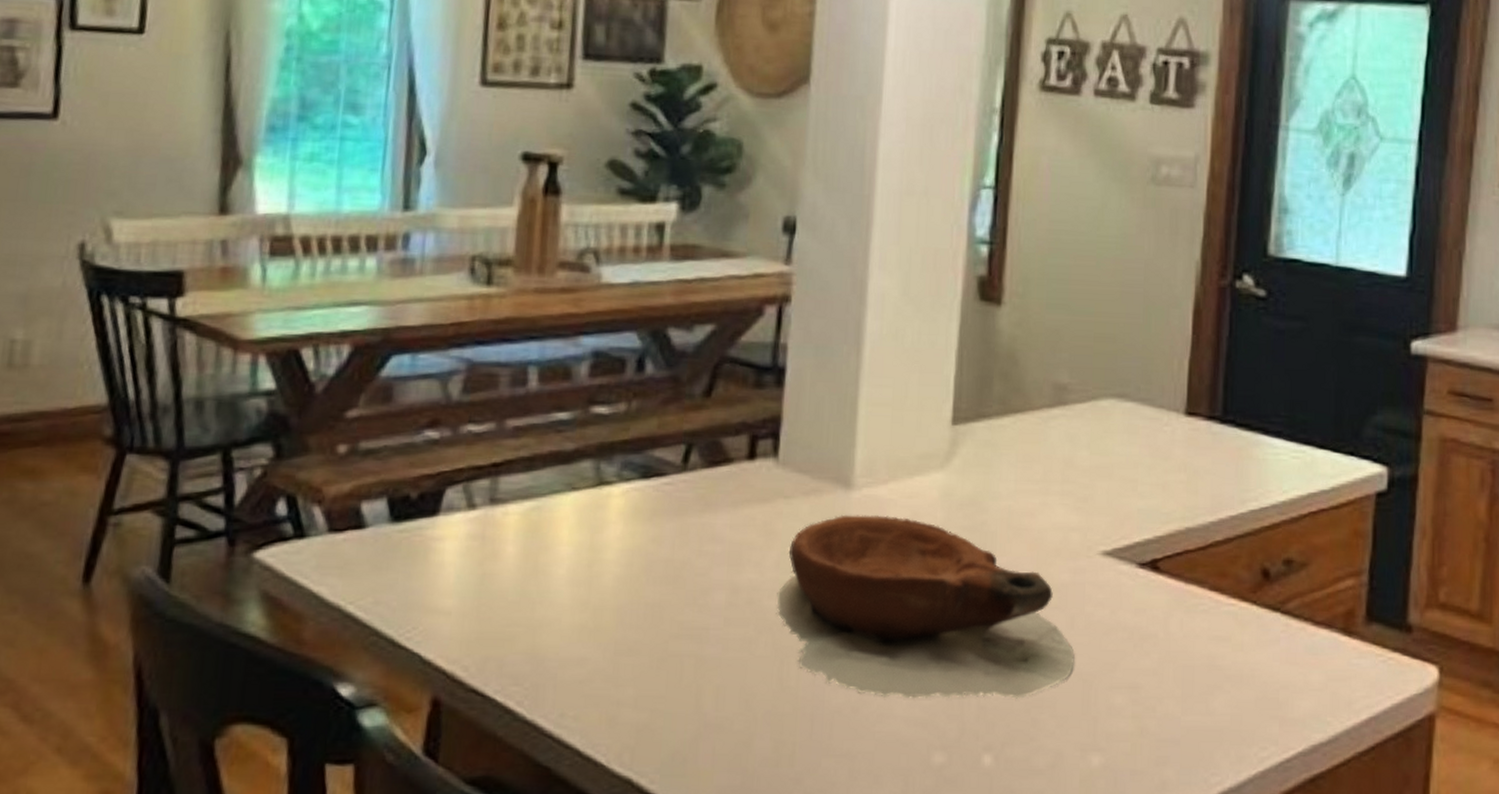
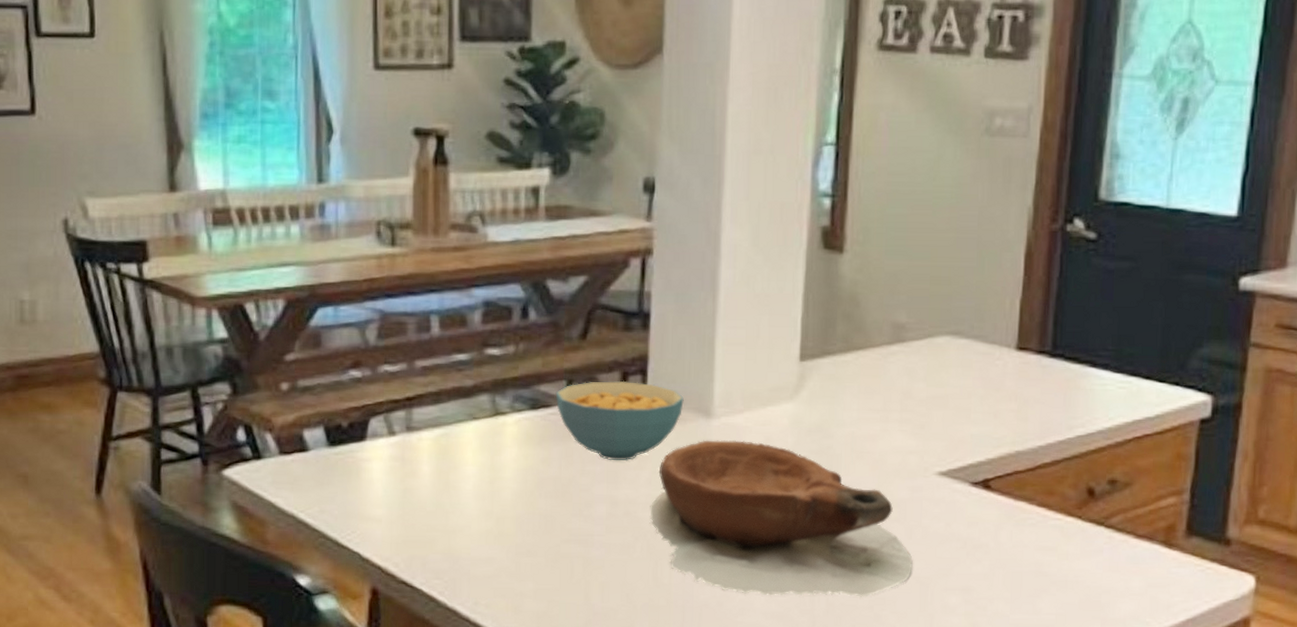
cereal bowl: none [671,445,821,540] -> present [555,380,684,461]

